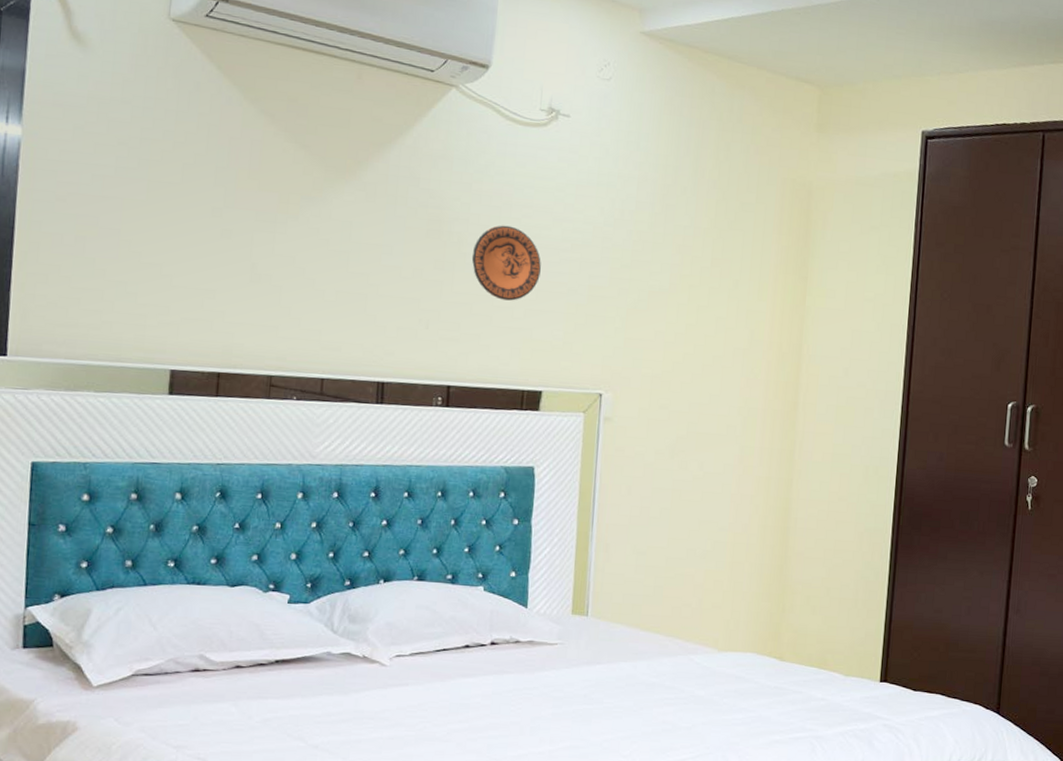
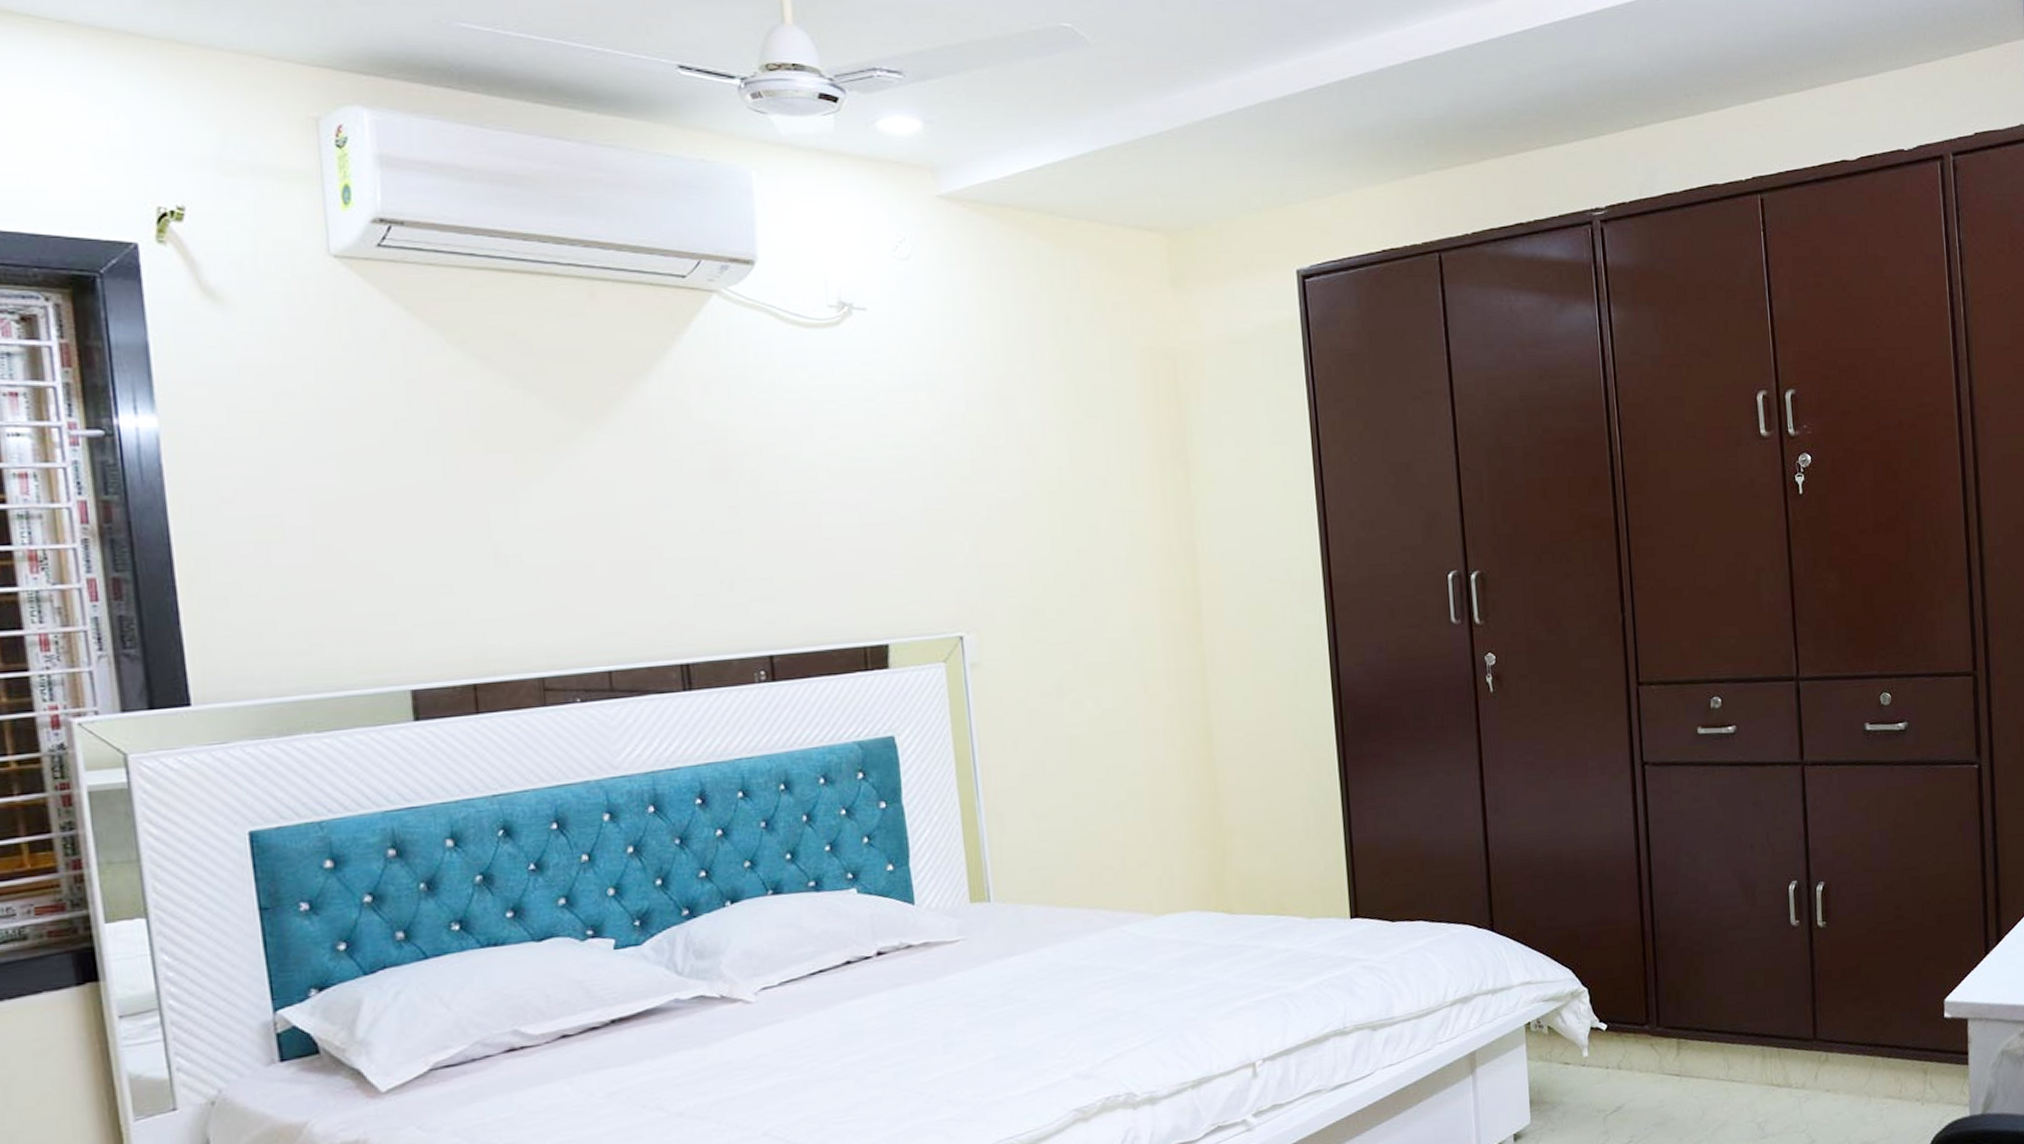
decorative plate: present [471,225,541,301] -> none [772,452,862,543]

